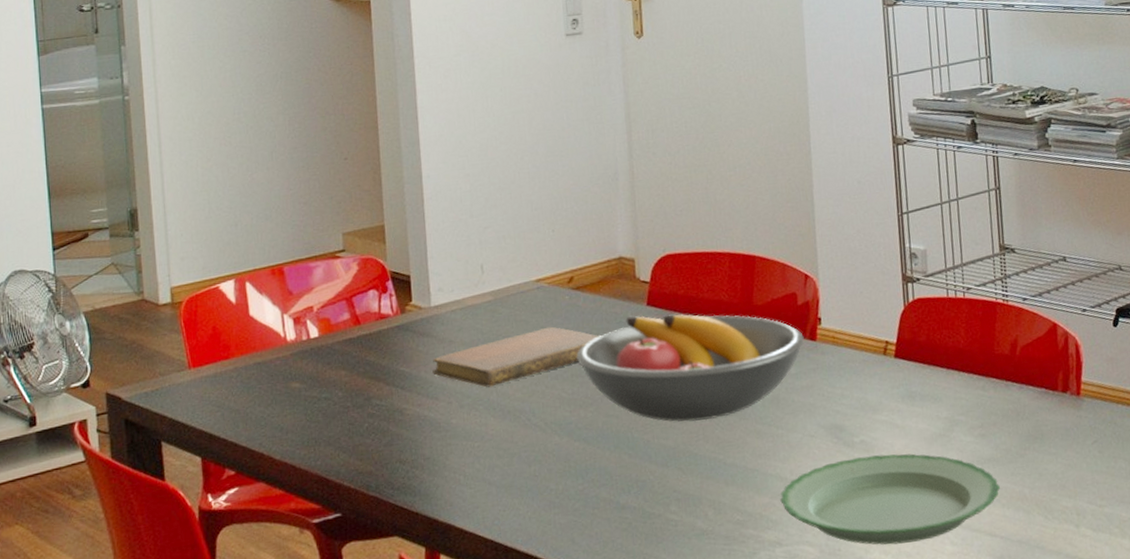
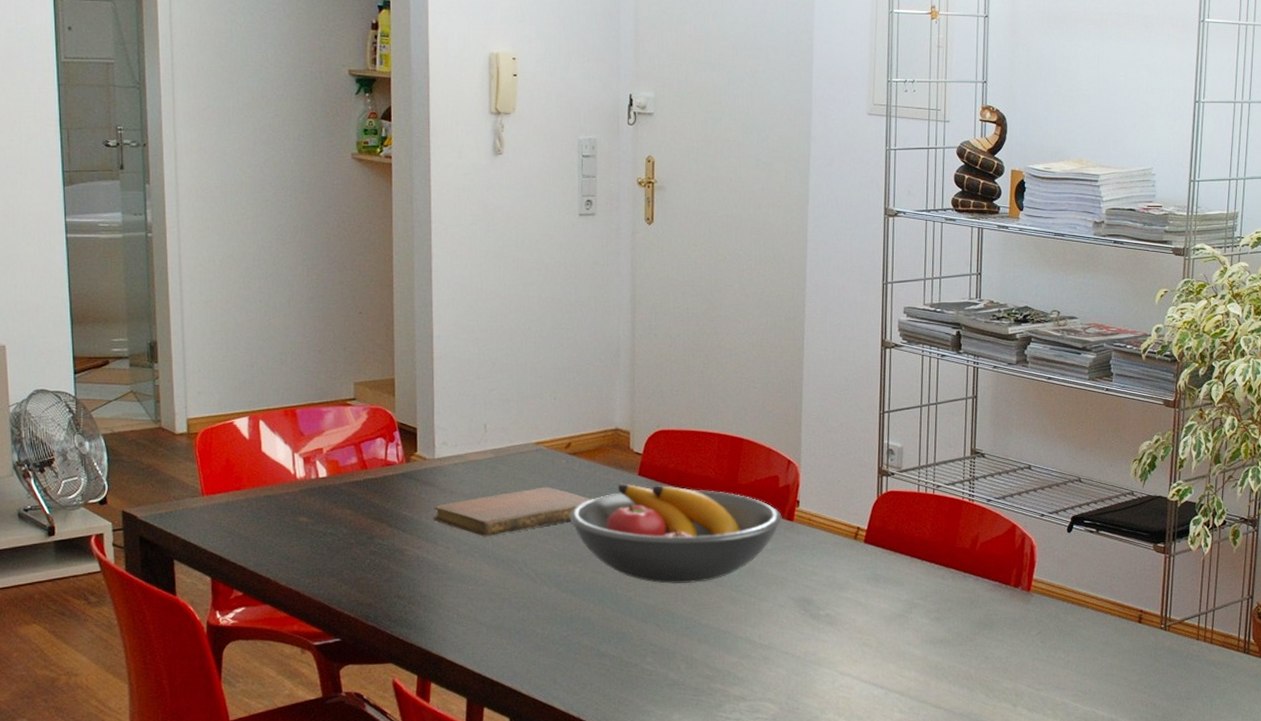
plate: present [780,453,1000,545] -> none [748,628,949,708]

